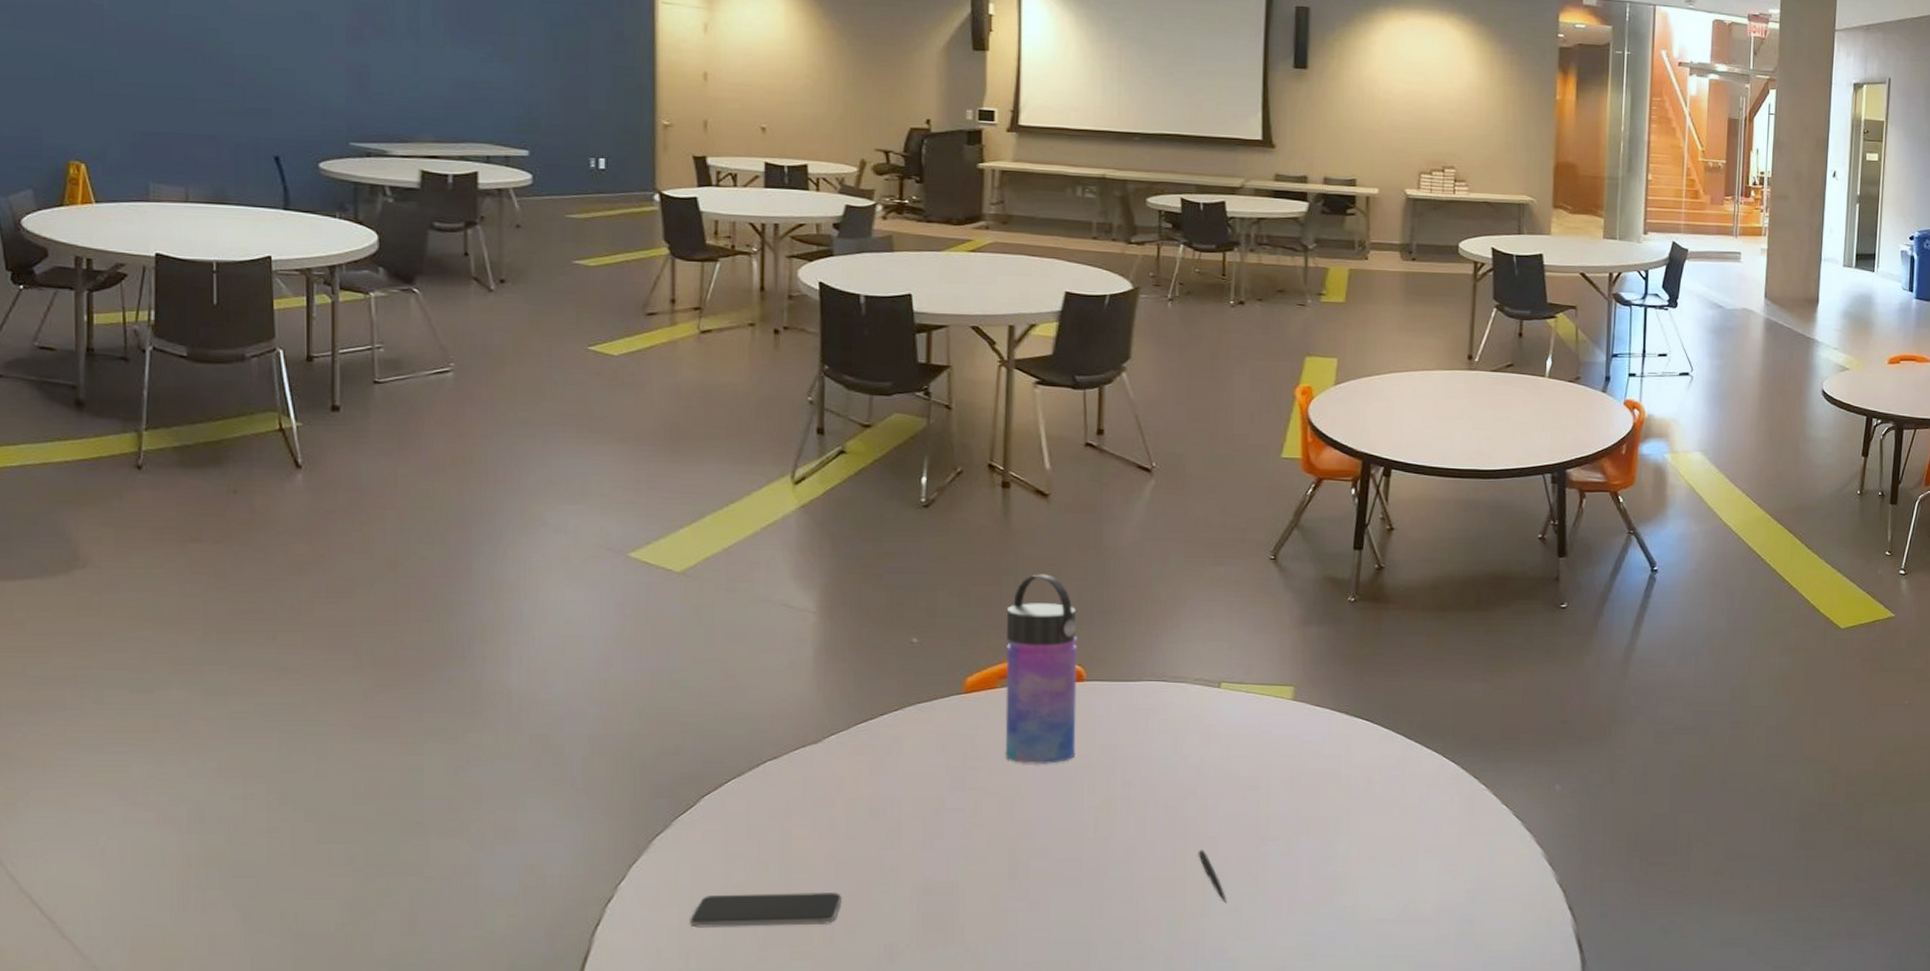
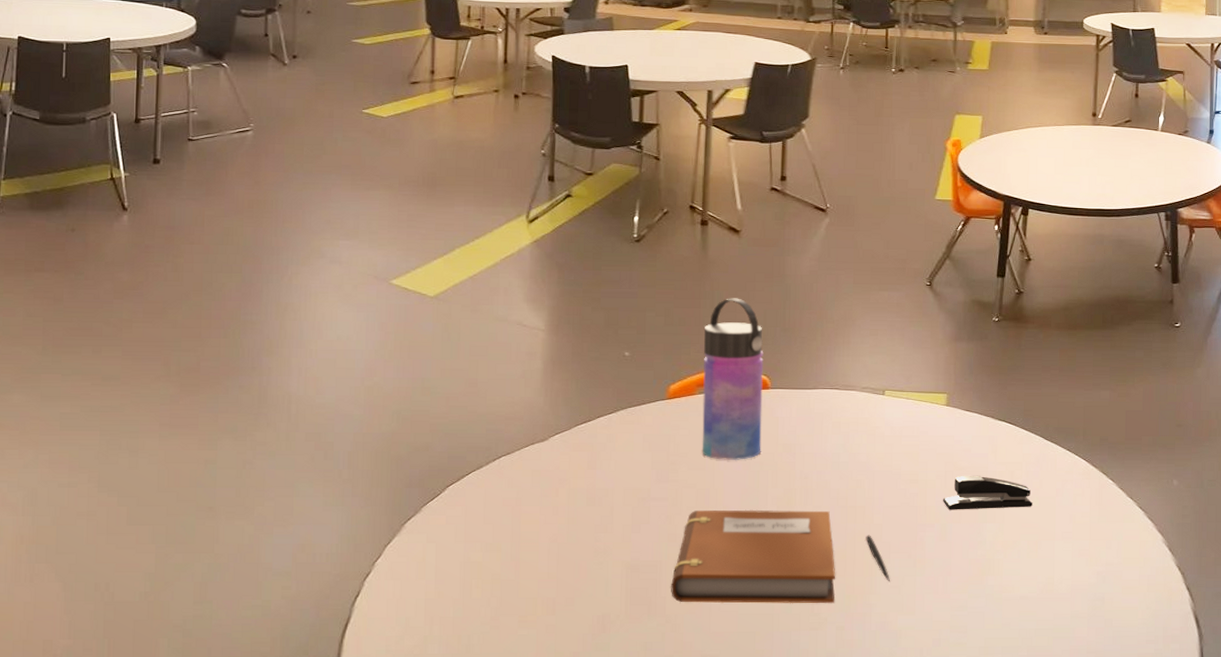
smartphone: present [690,891,842,928] -> none [434,569,562,599]
notebook: none [970,821,1164,930] -> present [671,509,836,604]
stapler: none [1288,780,1392,821] -> present [943,475,1032,510]

